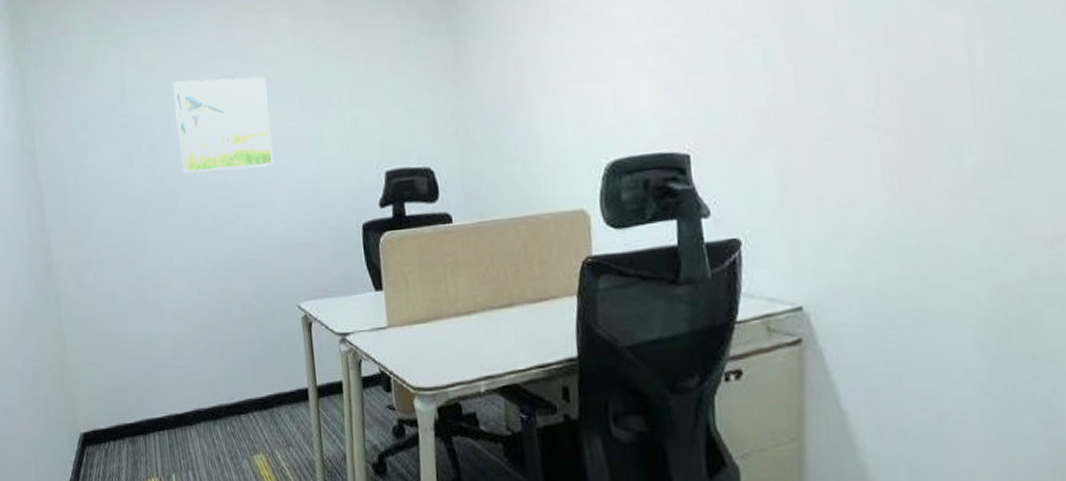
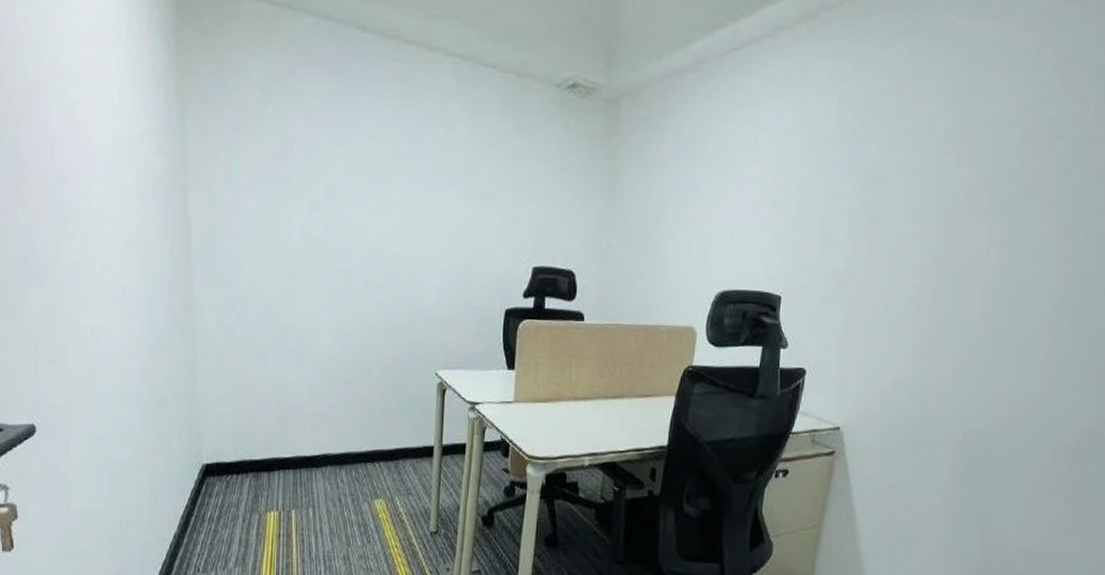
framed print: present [173,77,274,174] -> none [341,147,435,243]

